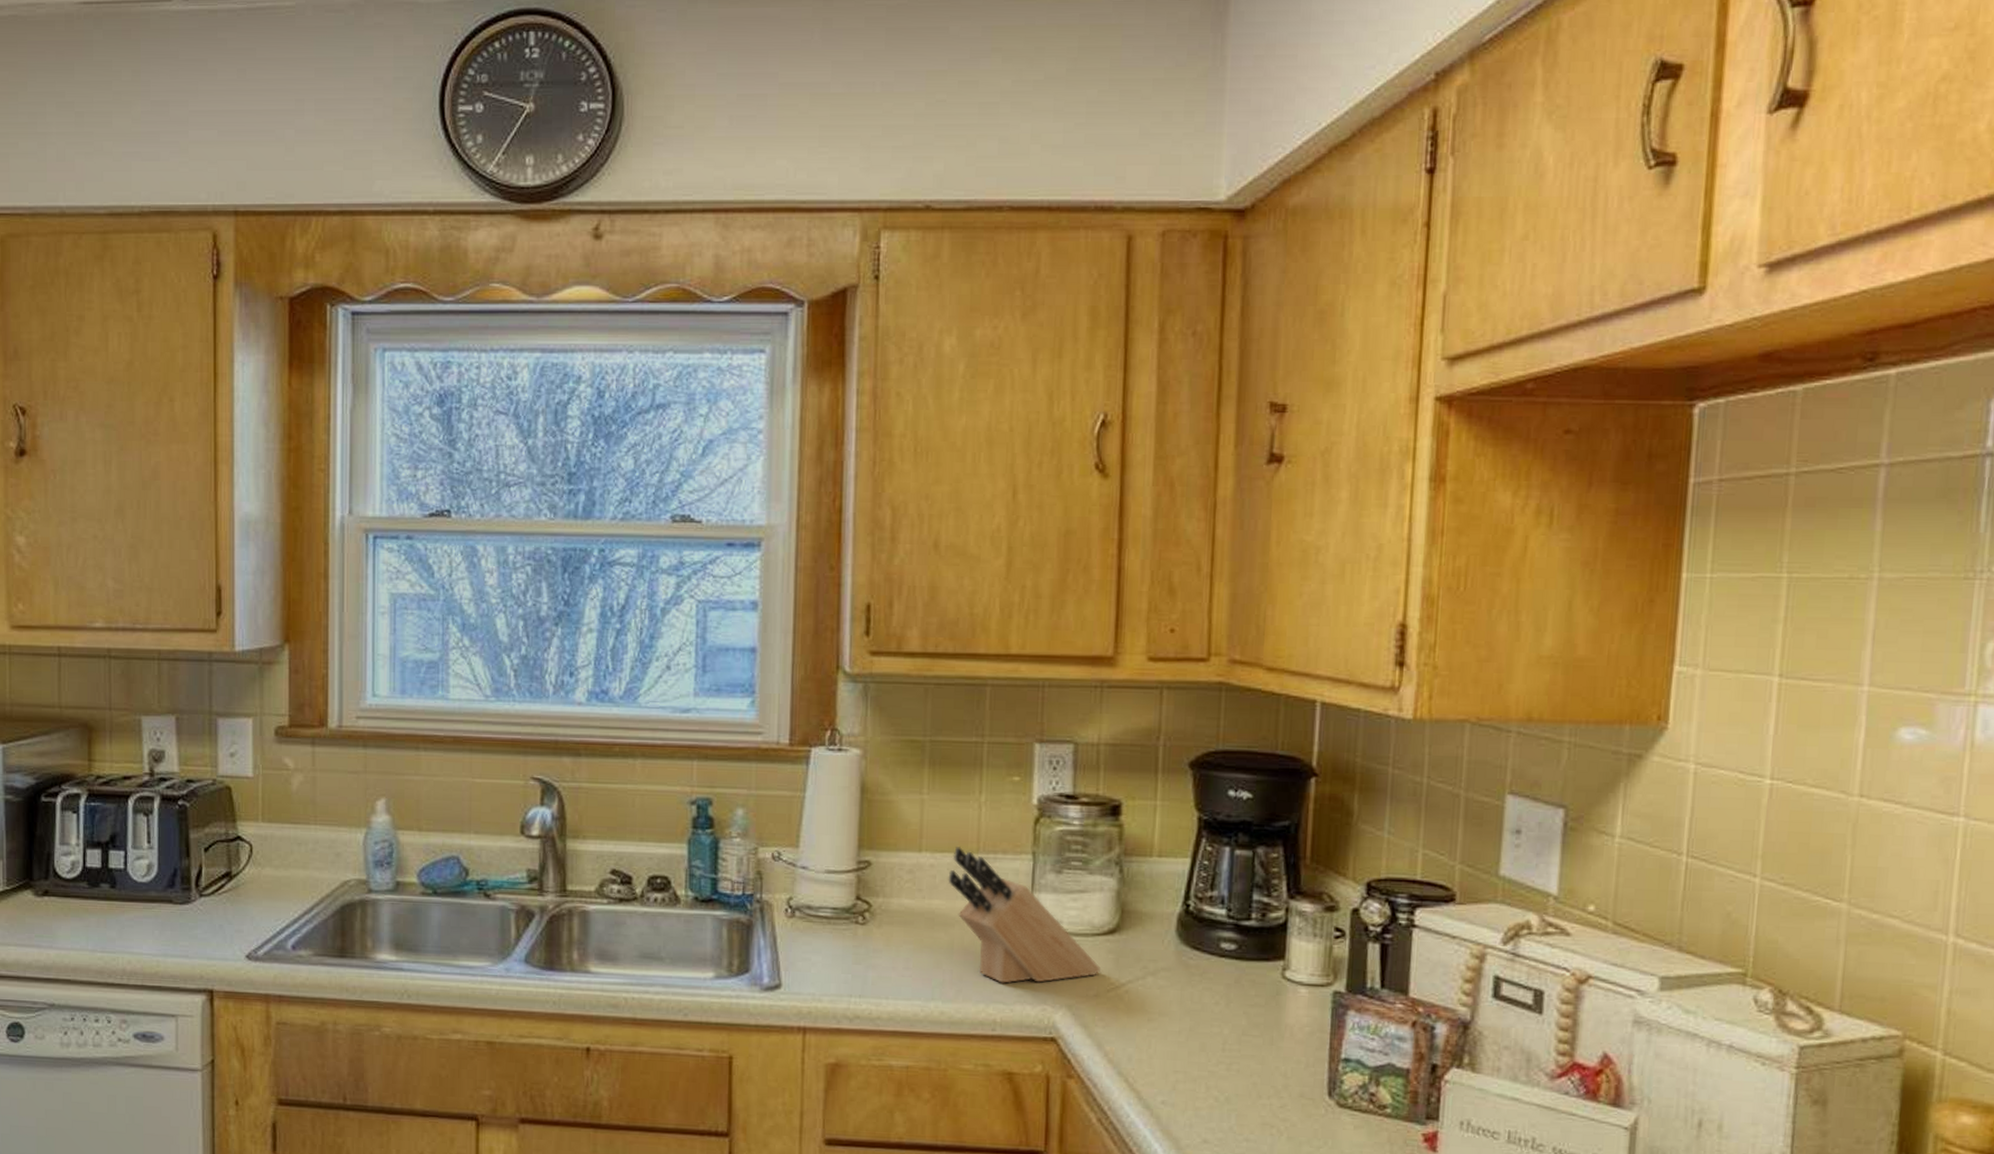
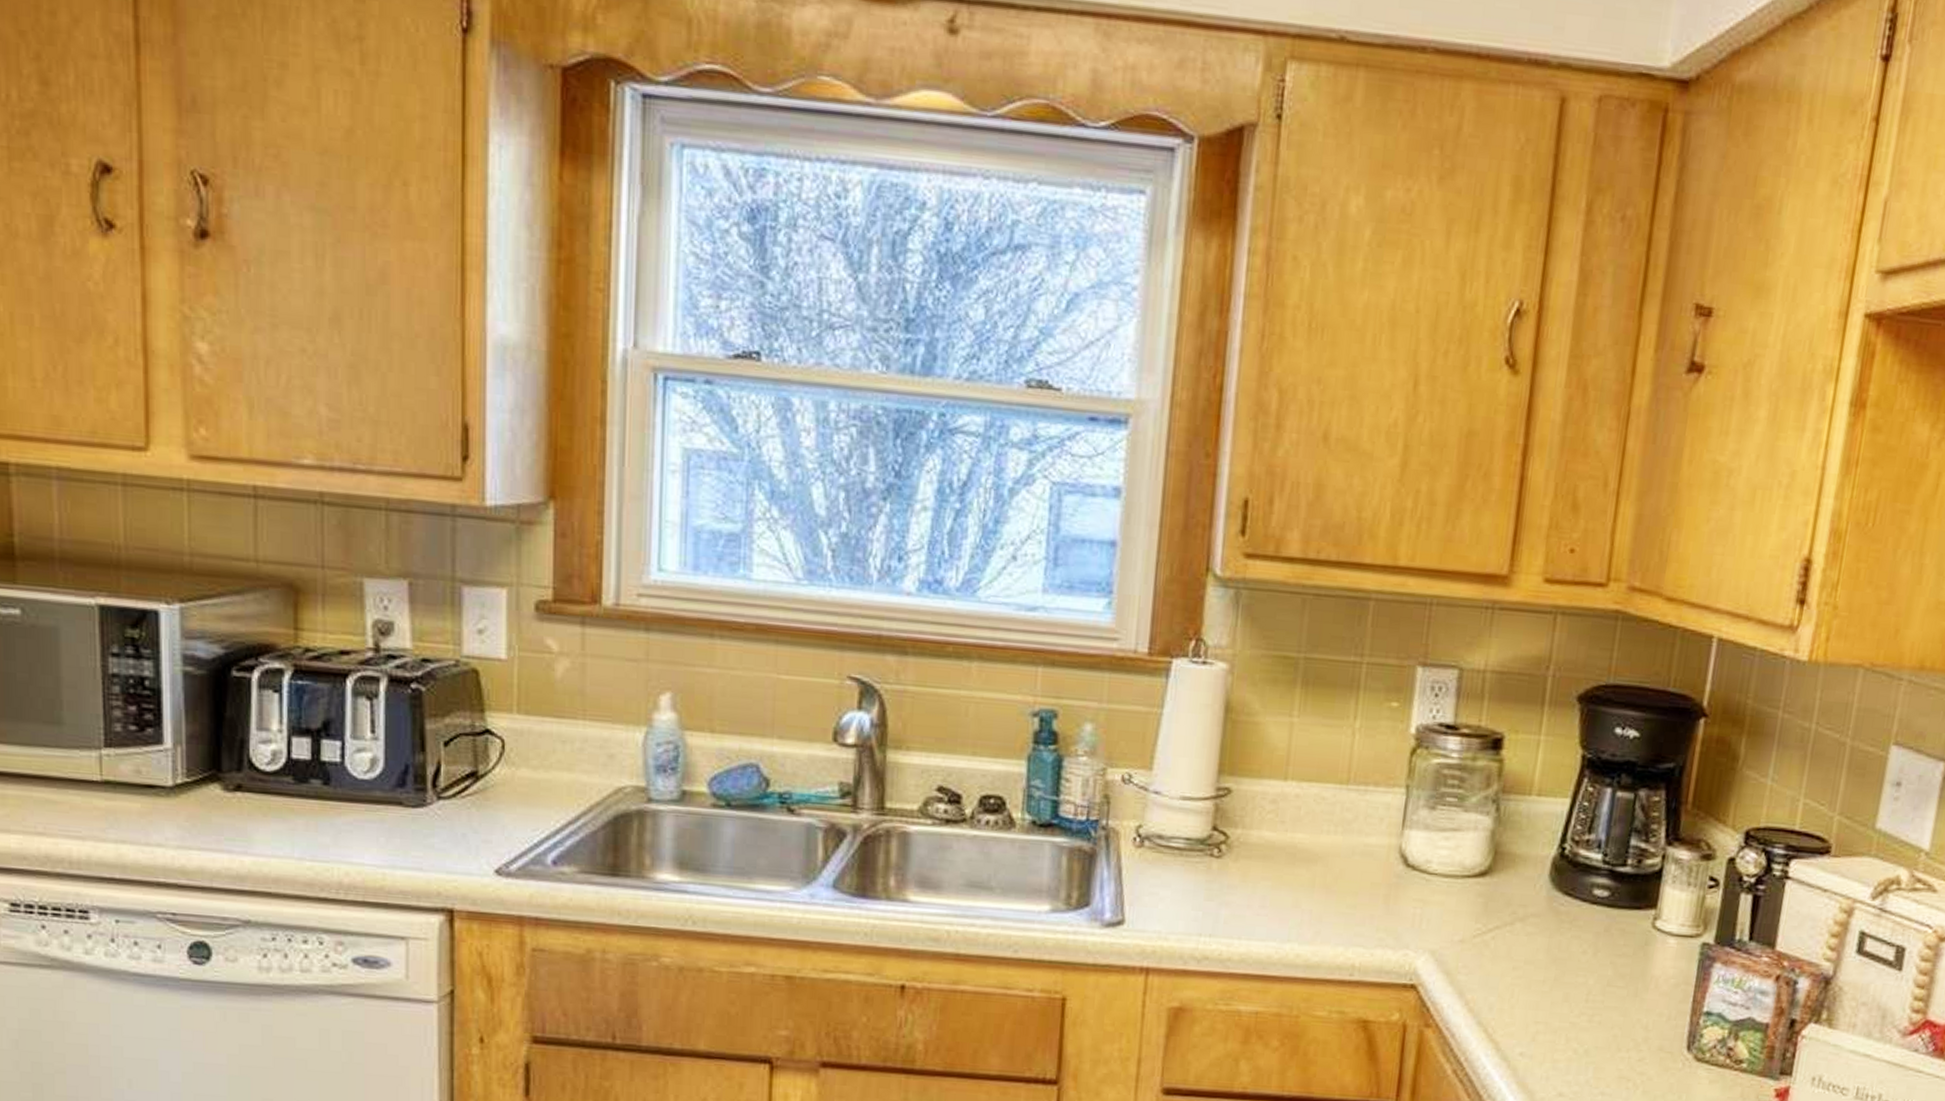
knife block: present [948,847,1102,984] -> none [1313,776,1469,926]

